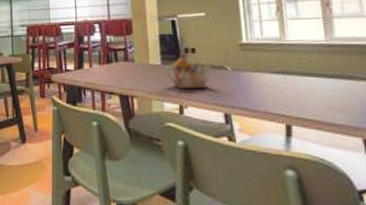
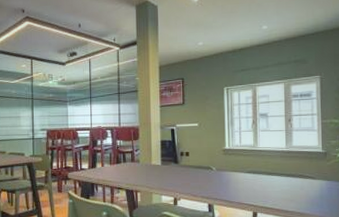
teapot: present [165,53,212,89] -> none [164,156,201,185]

